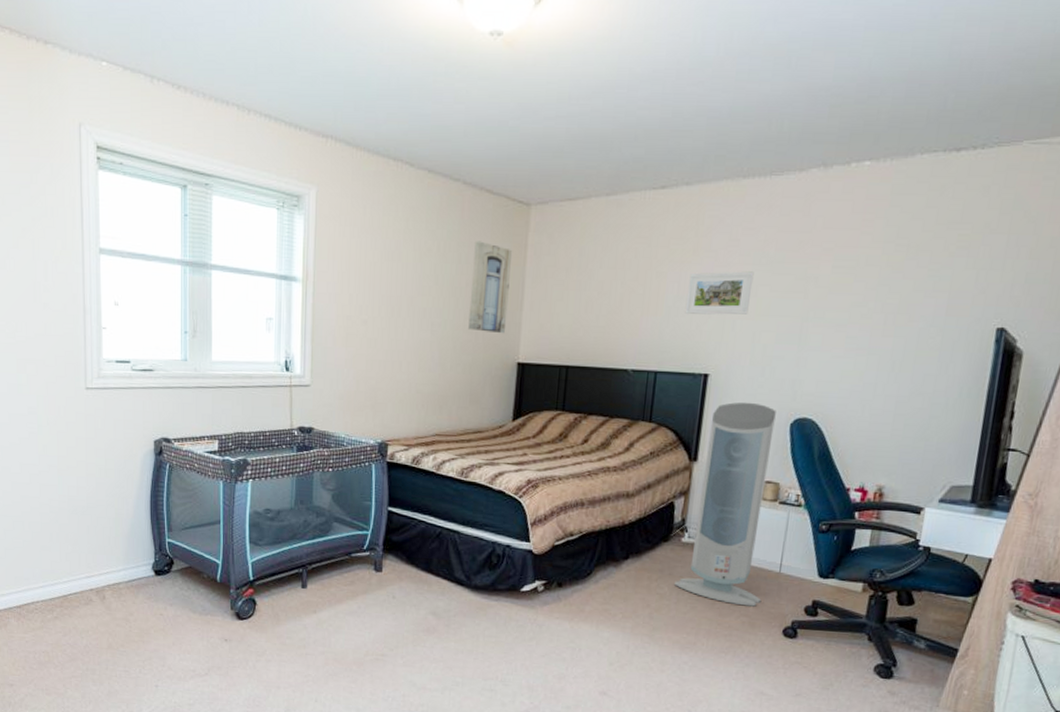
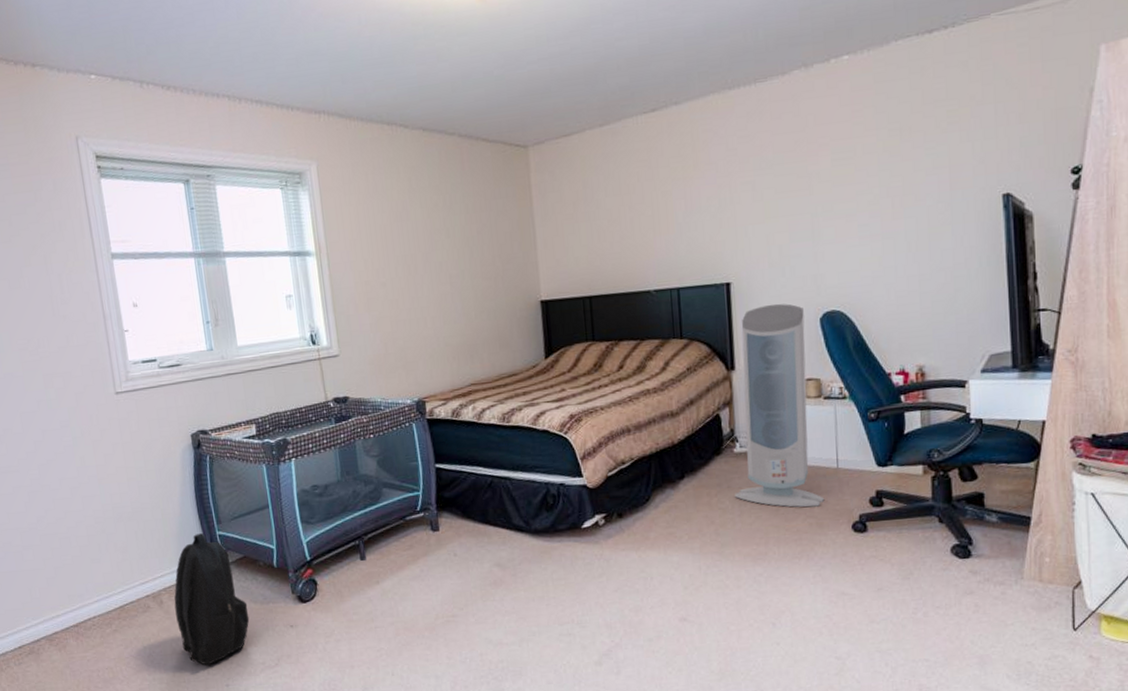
backpack: none [116,538,186,665] -> present [174,533,250,666]
wall art: present [468,241,513,334] -> none [479,188,524,276]
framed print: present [685,271,754,315] -> none [694,177,758,229]

